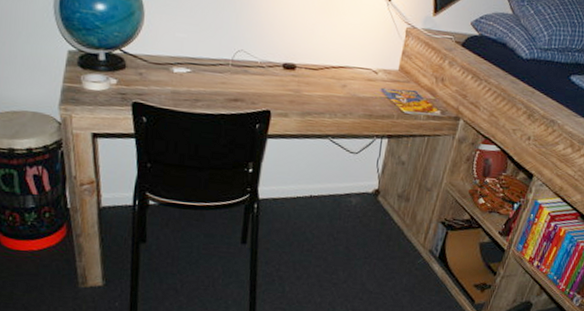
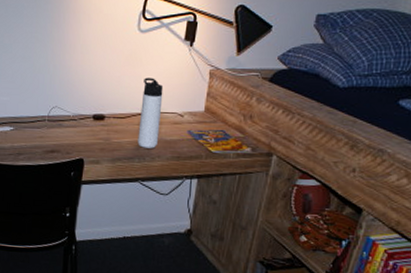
thermos bottle: none [329,28,359,105] -> present [137,77,164,148]

